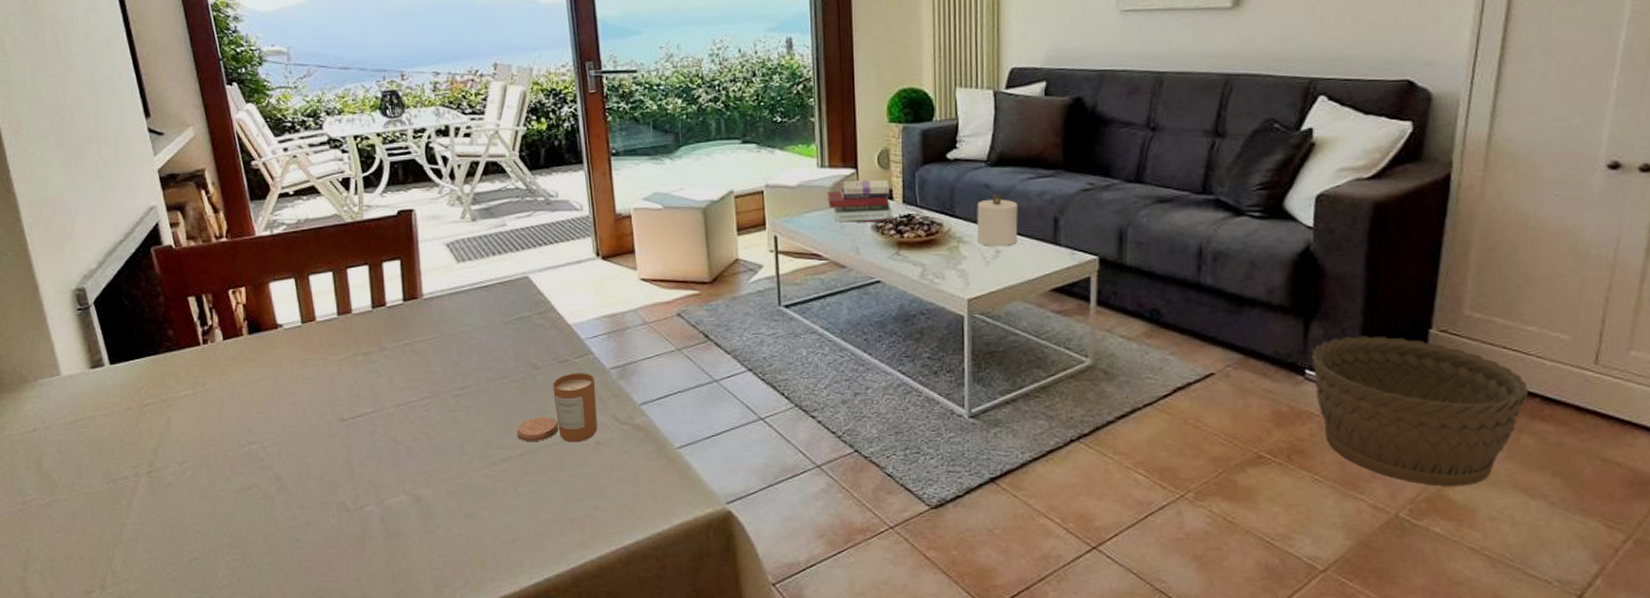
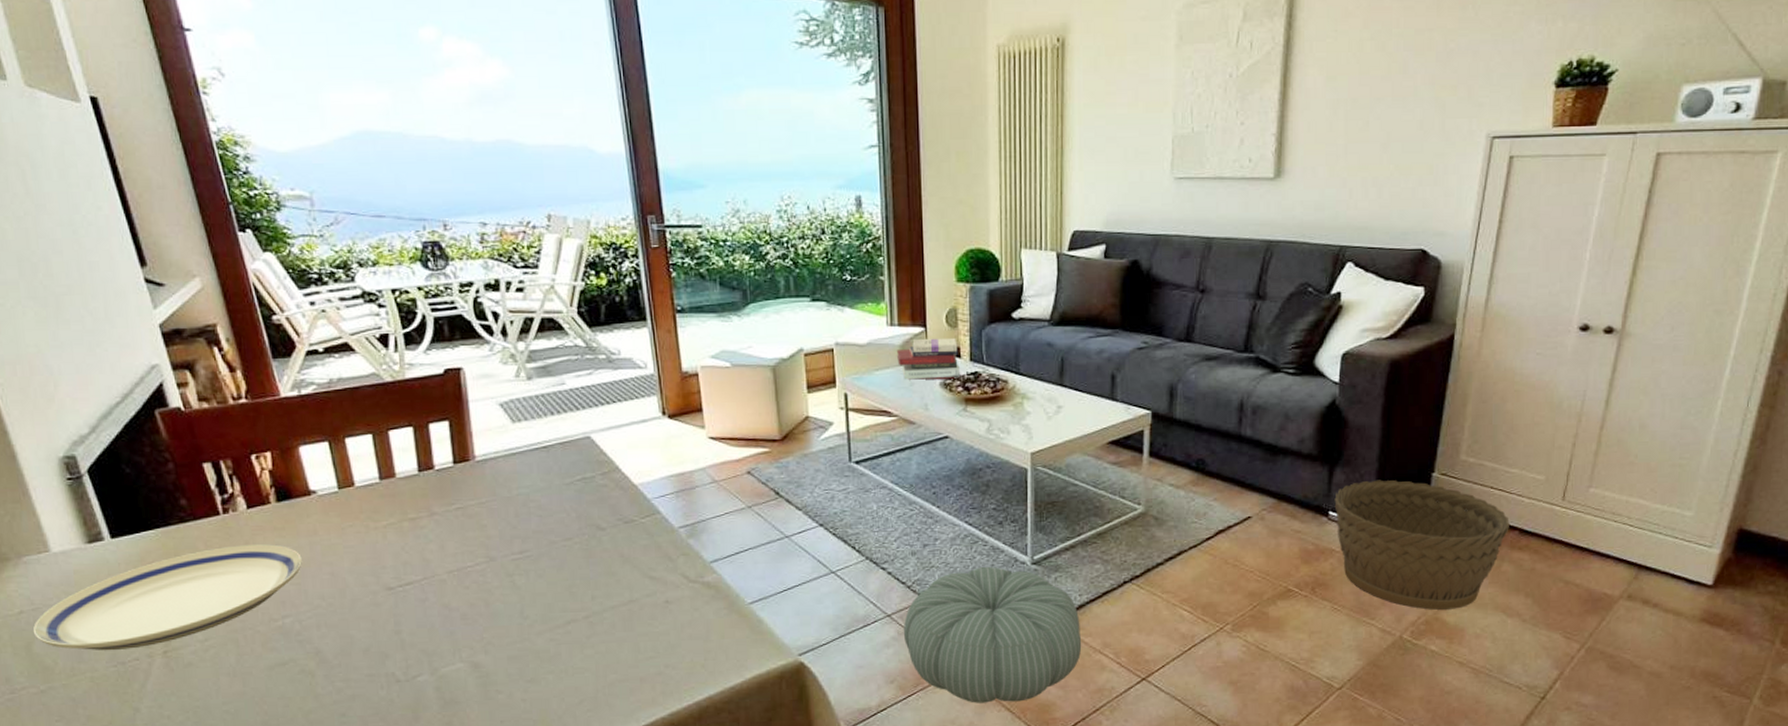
plate: none [43,374,268,468] -> present [32,544,302,650]
candle: present [517,373,597,443] -> none [581,532,666,604]
pouf: none [833,419,1025,565] -> present [903,567,1082,703]
candle: present [977,193,1018,247] -> none [1040,351,1078,403]

